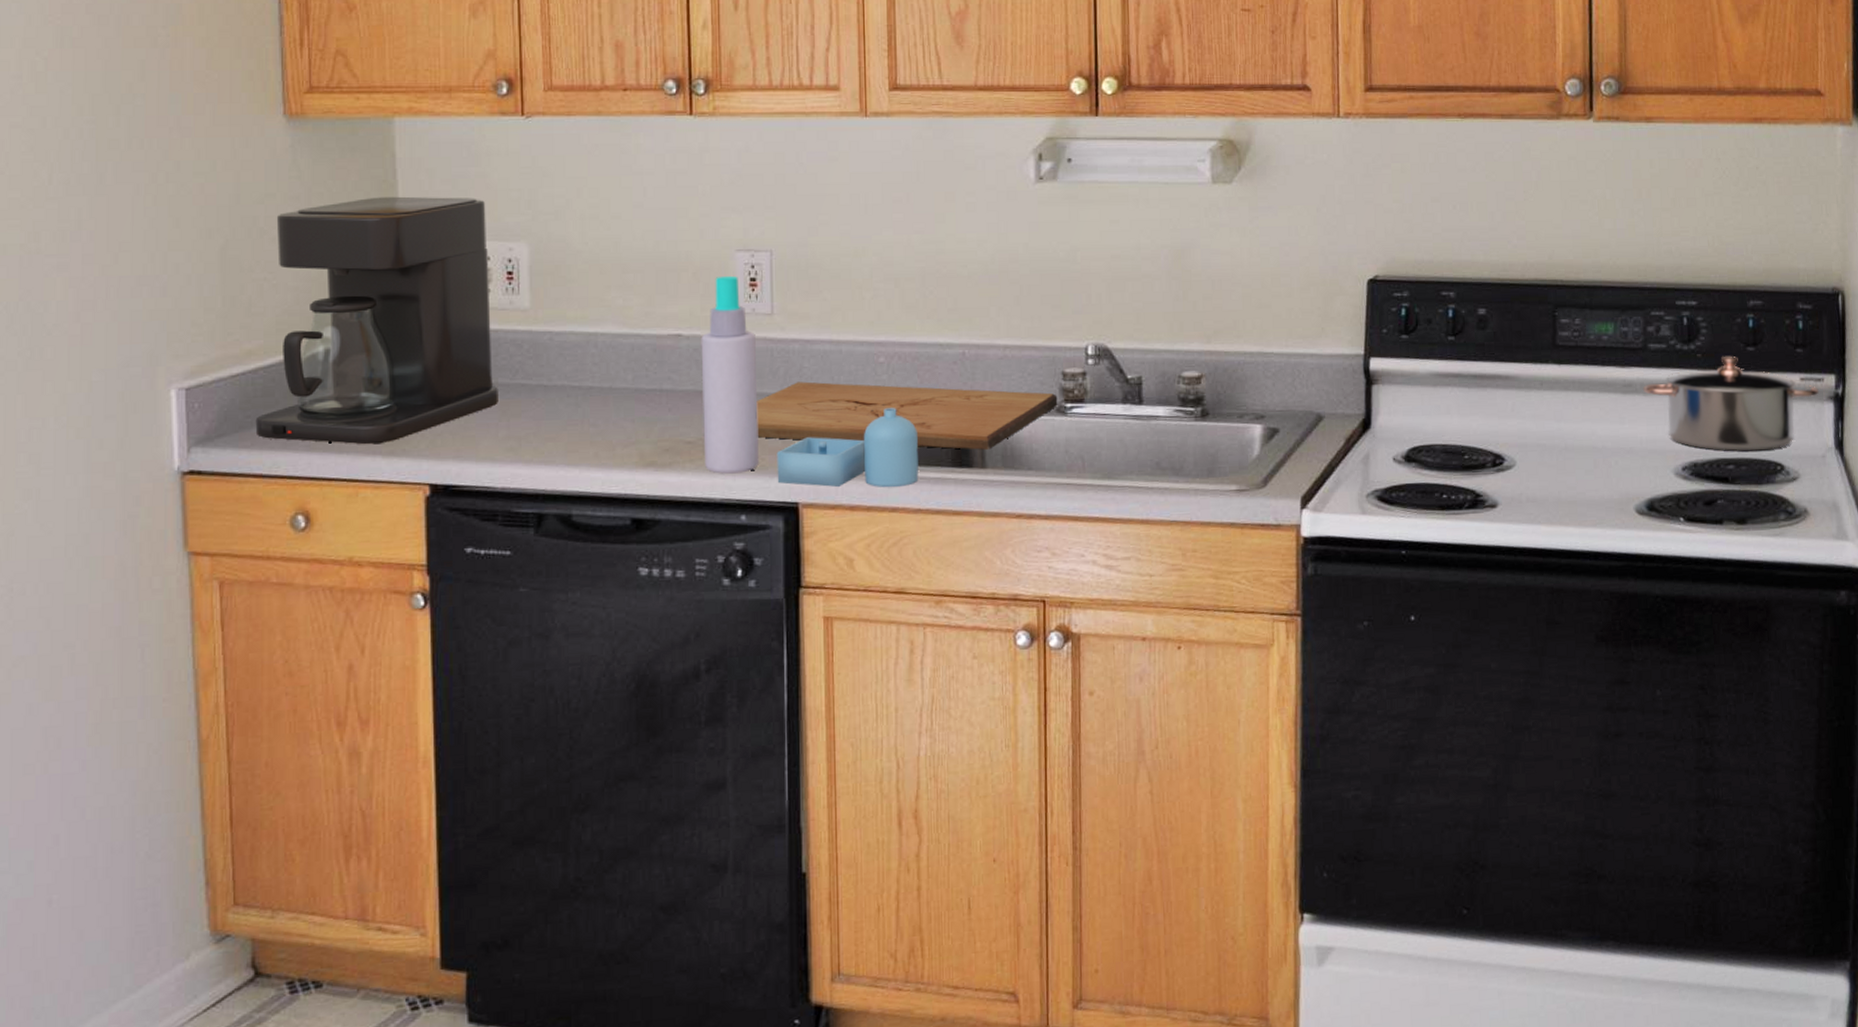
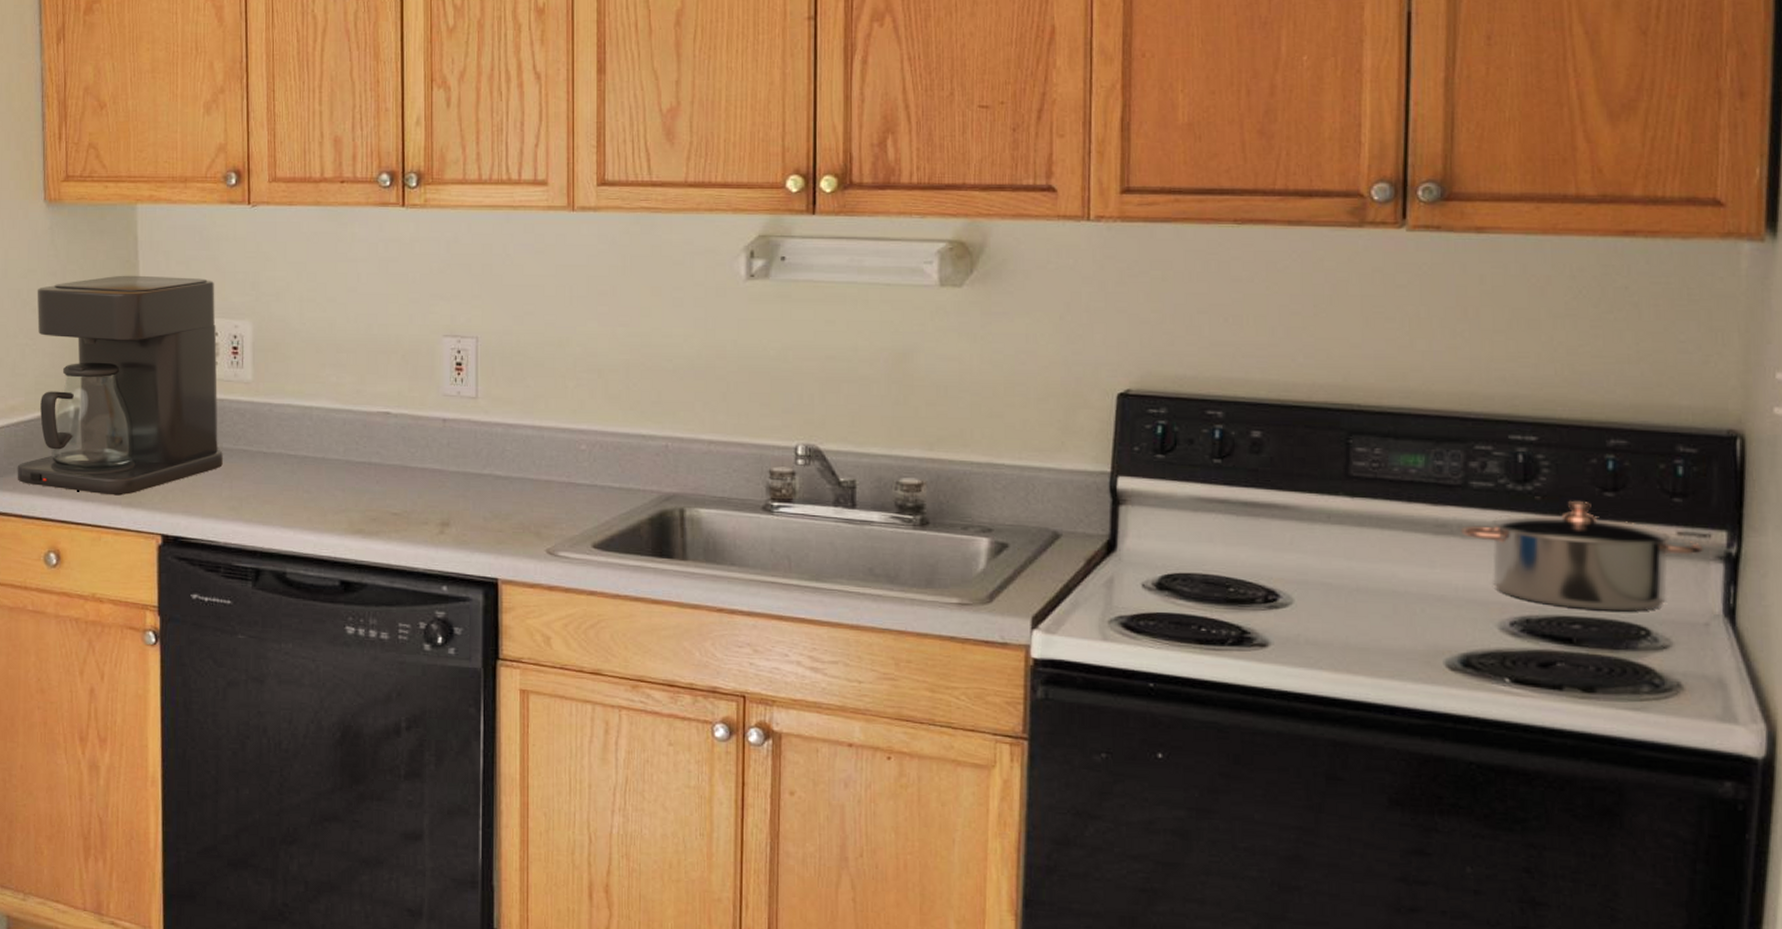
spray bottle: present [701,275,759,474] -> none [408,359,461,546]
cutting board: present [756,381,1058,451] -> none [459,463,764,543]
soap dispenser: present [776,408,919,488] -> none [478,494,618,572]

